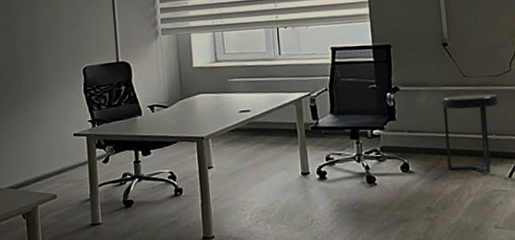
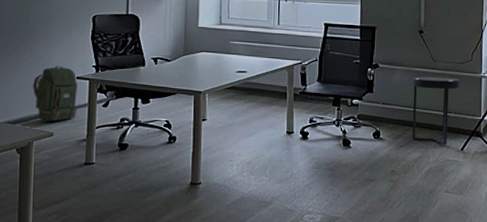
backpack: none [31,124,77,183] -> present [33,65,78,122]

